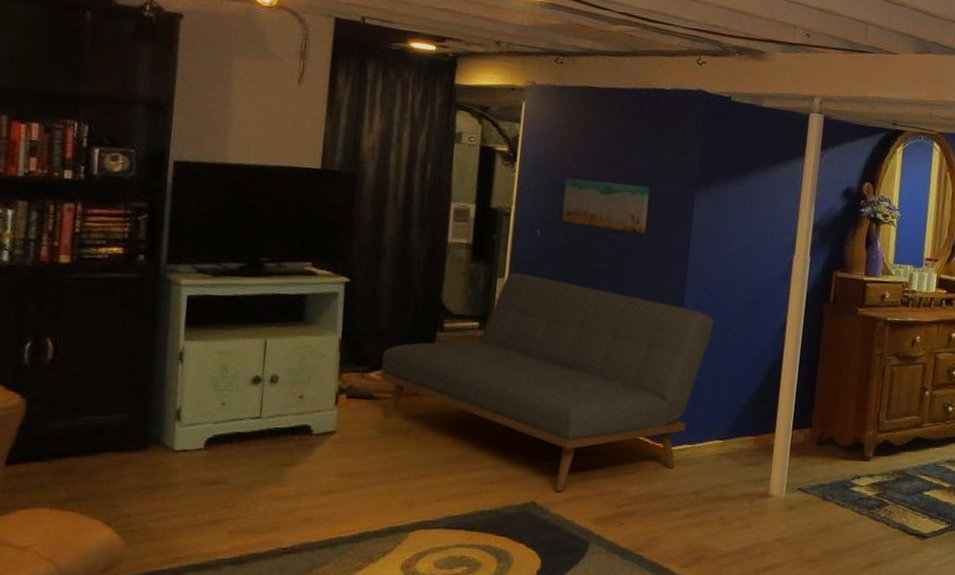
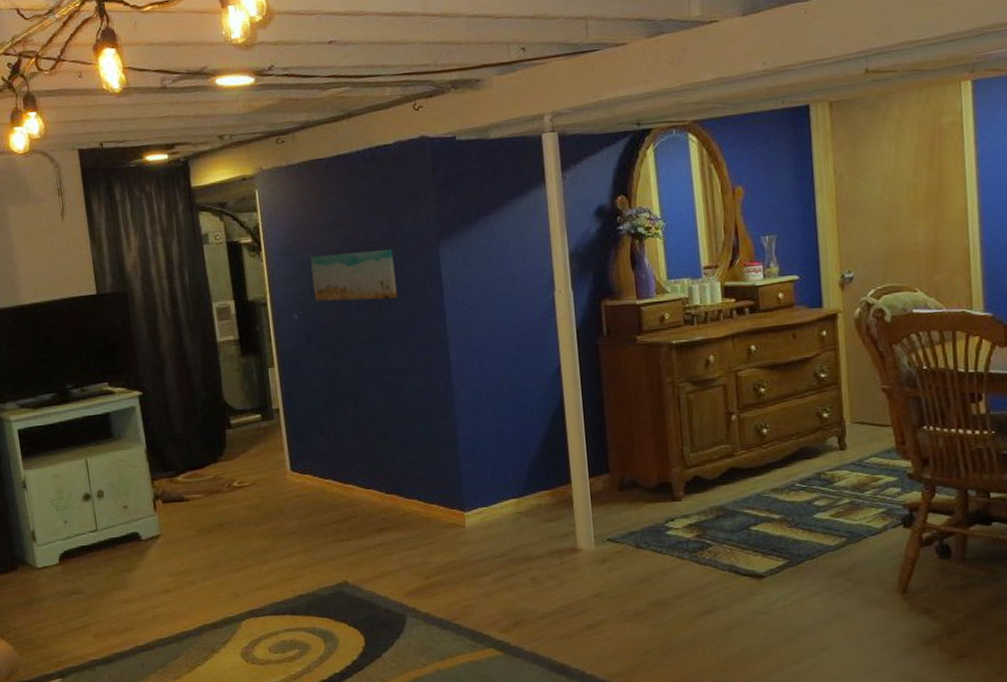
sofa: present [380,272,715,492] -> none [183,359,486,569]

